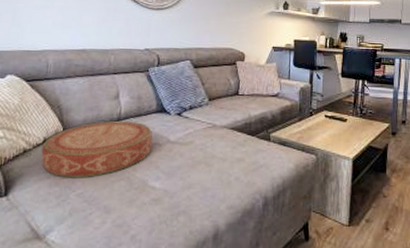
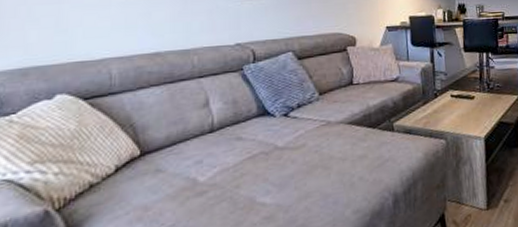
cushion: present [41,120,153,178] -> none [114,130,257,211]

